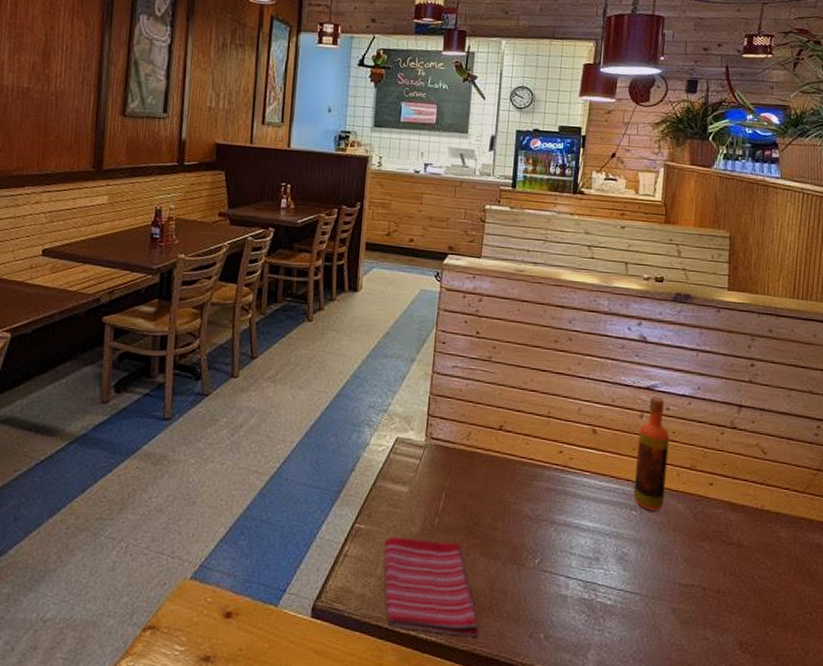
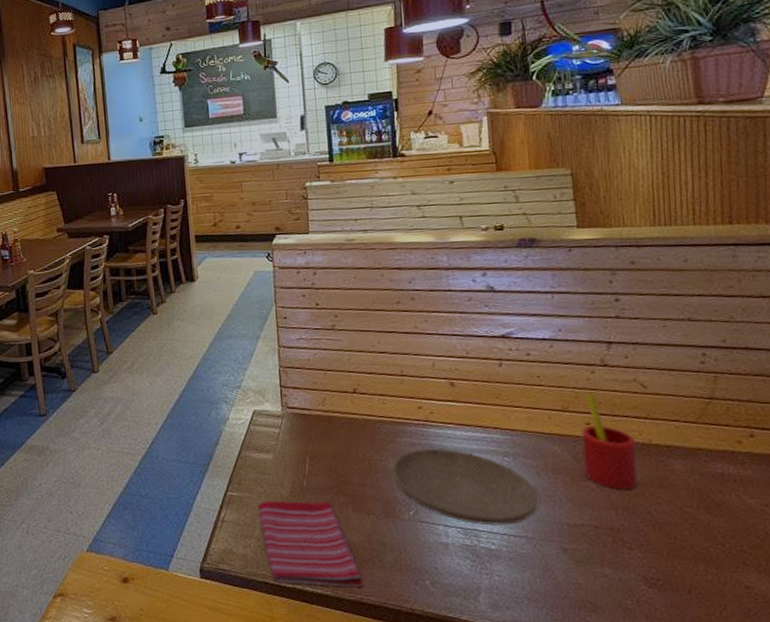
plate: none [523,494,658,581] -> present [390,448,540,525]
hot sauce: present [633,395,670,511] -> none [500,343,538,456]
straw: none [701,454,751,554] -> present [581,393,639,491]

